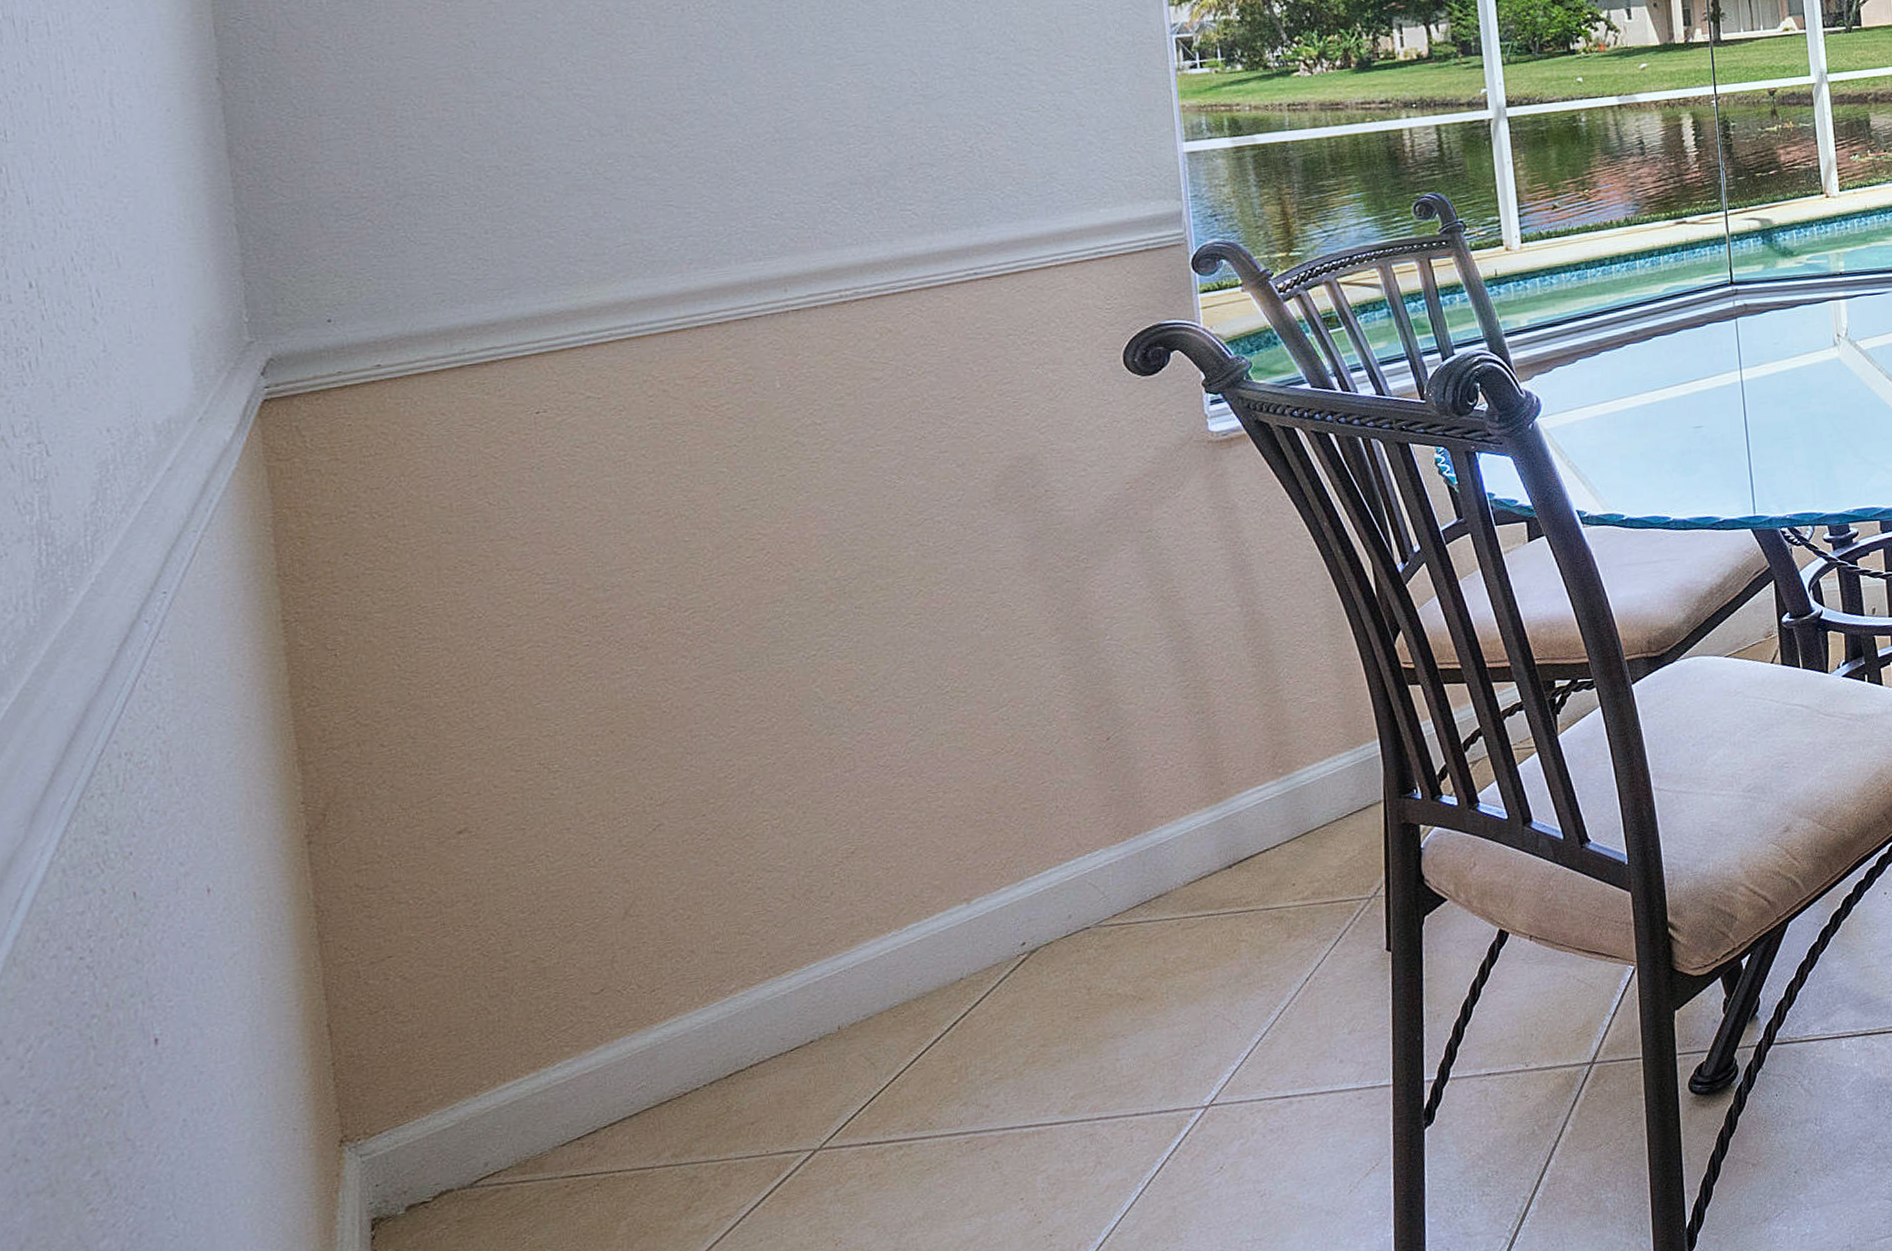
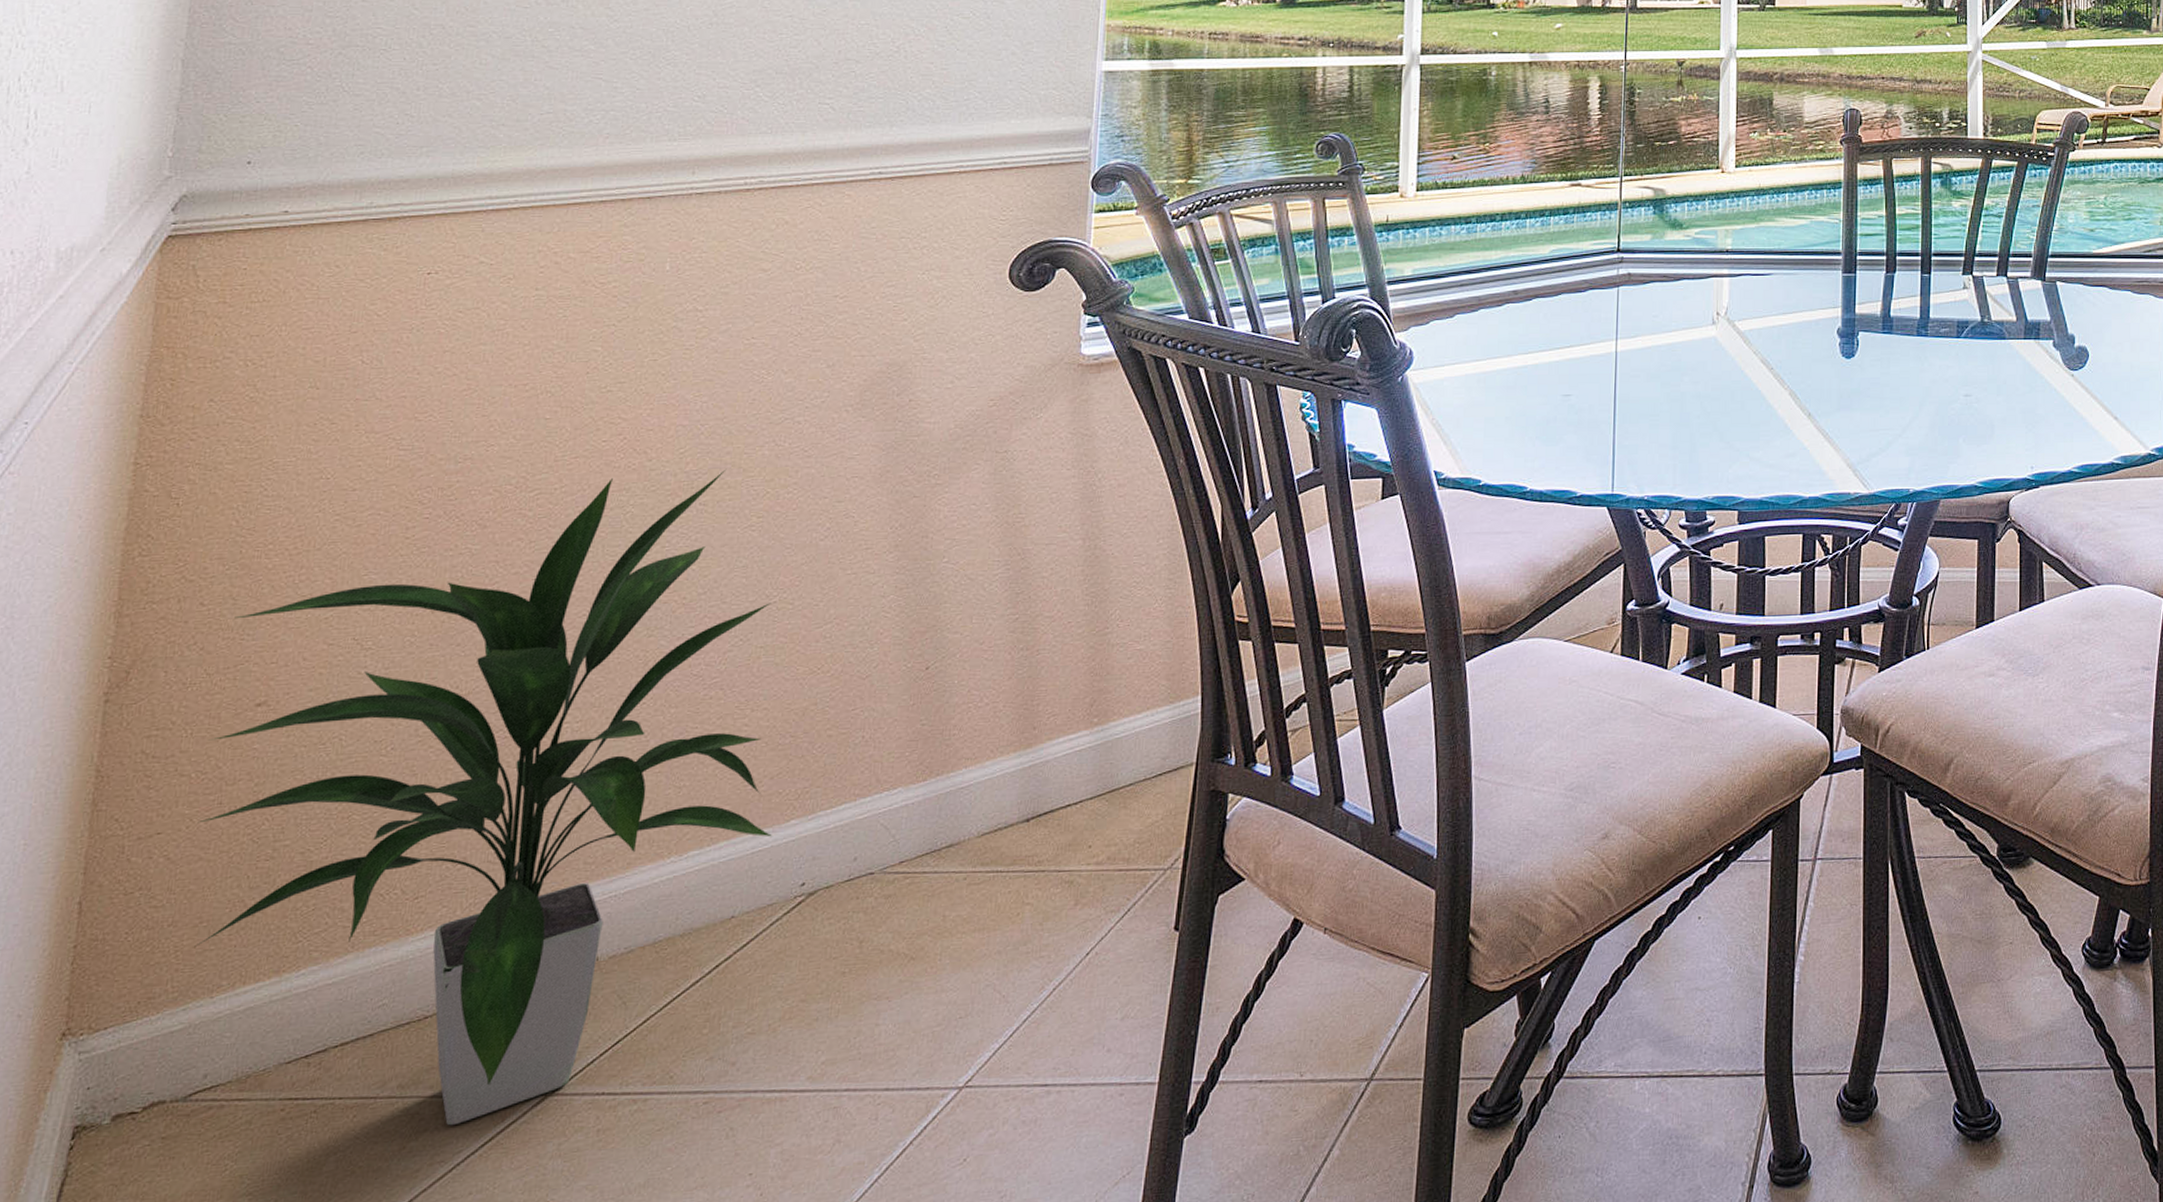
indoor plant: none [417,572,985,1185] -> present [194,469,772,1126]

